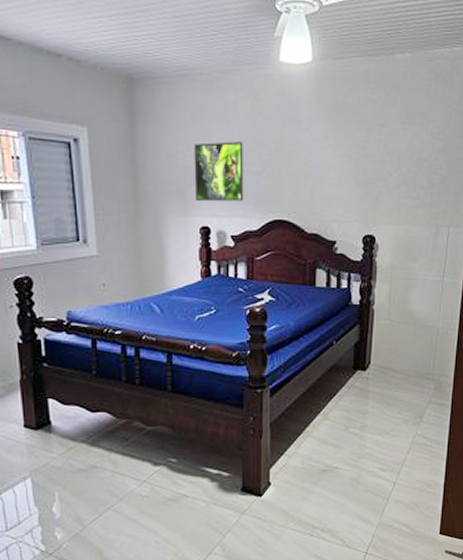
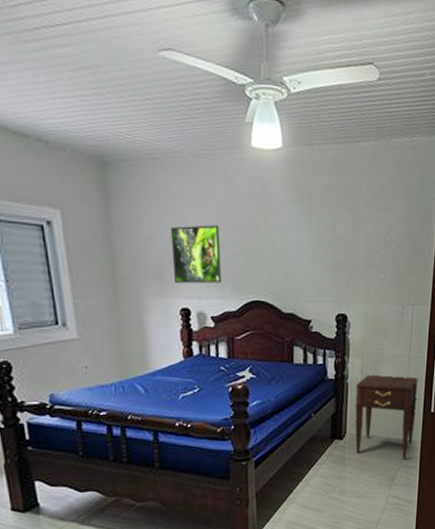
nightstand: none [380,301,452,395] -> present [355,374,418,459]

